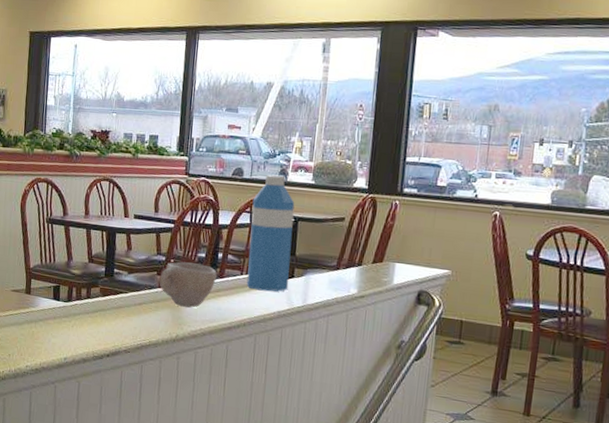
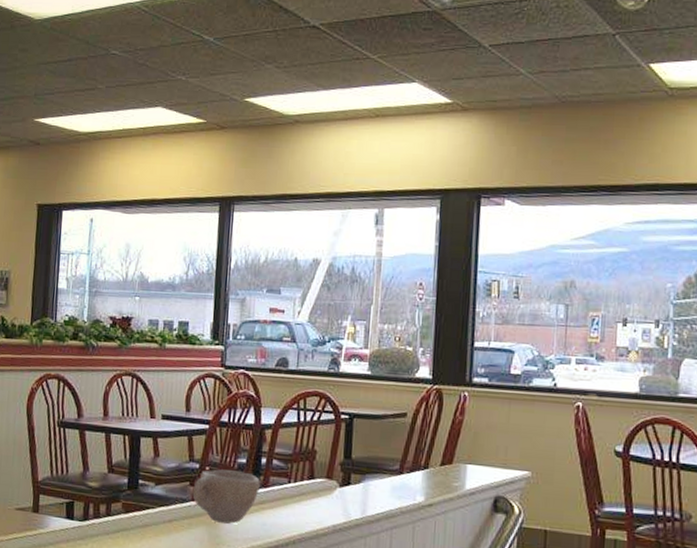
water bottle: present [246,174,295,292] -> none [295,364,349,502]

